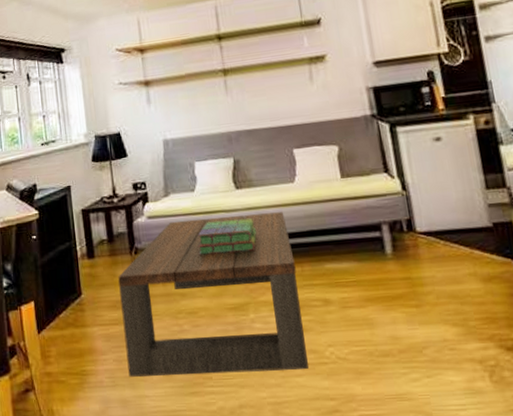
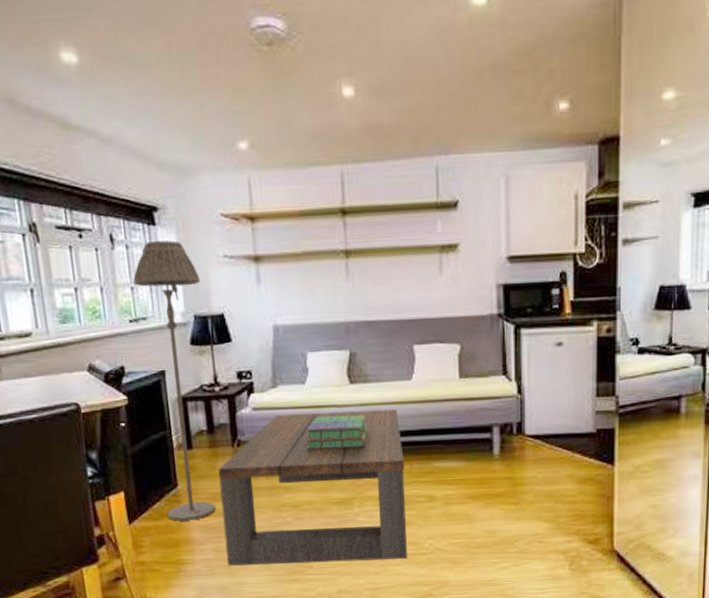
floor lamp: none [45,74,117,330] -> present [133,240,216,521]

